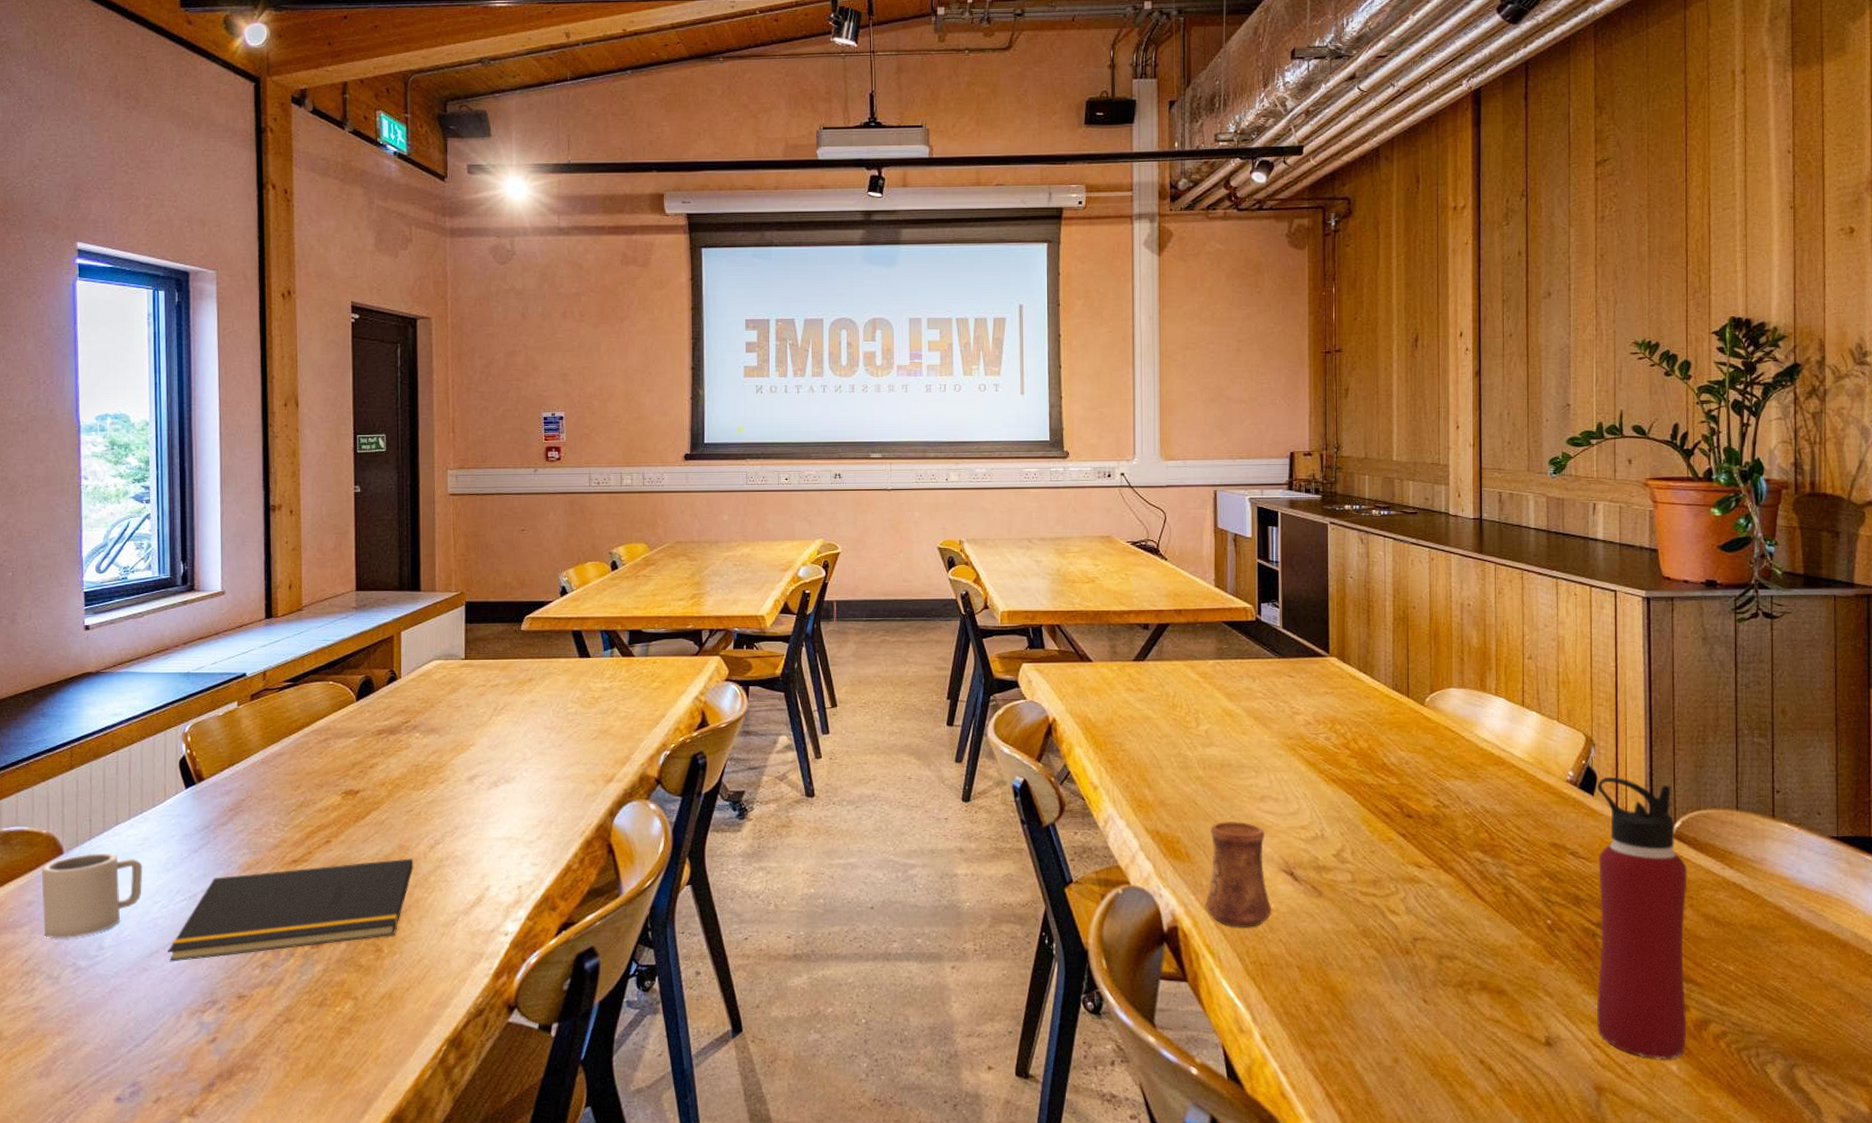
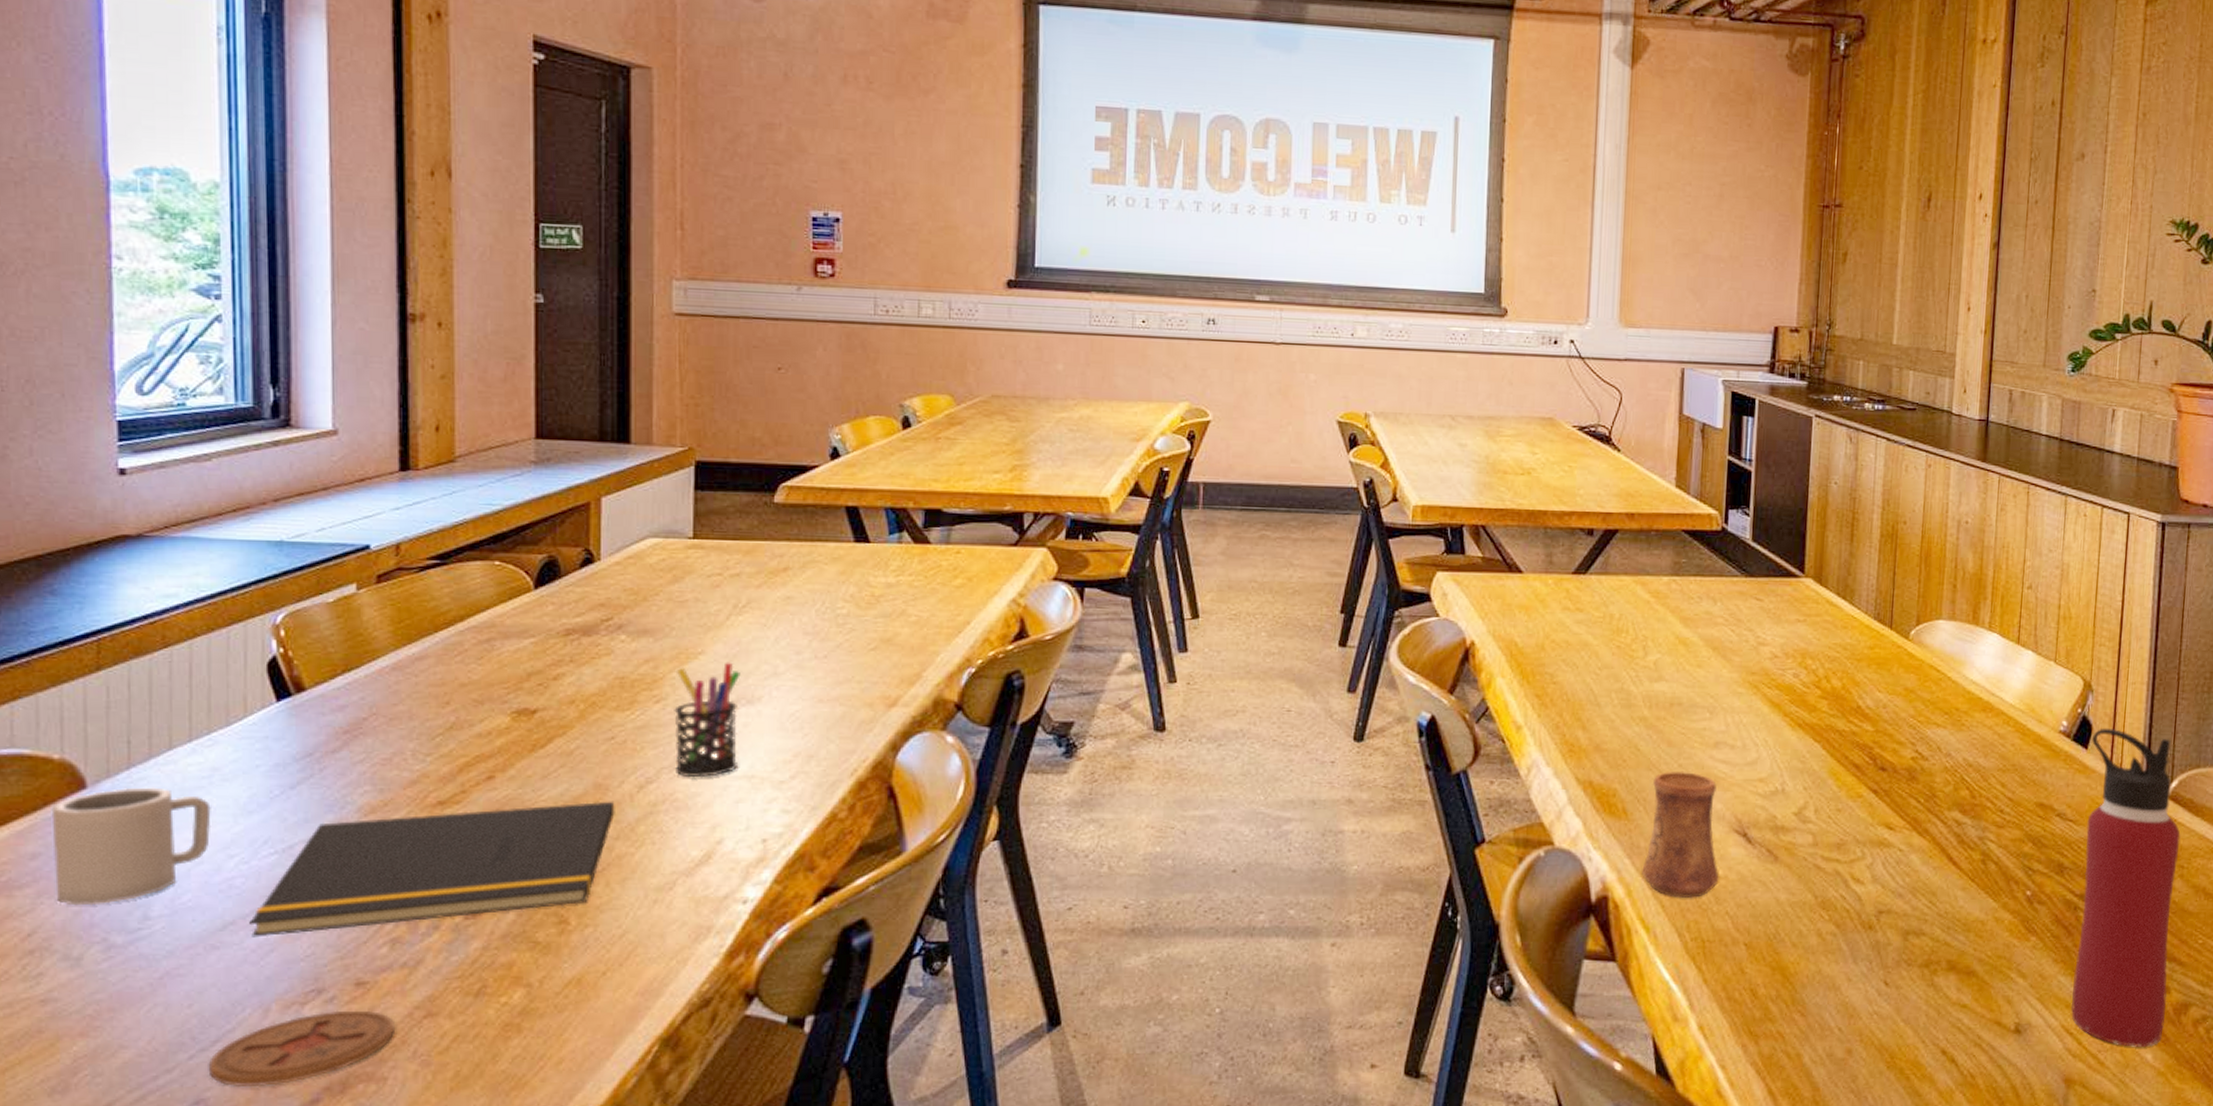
coaster: none [140,1016,264,1074] -> present [208,1010,394,1087]
pen holder: none [454,751,500,840] -> present [674,662,741,778]

